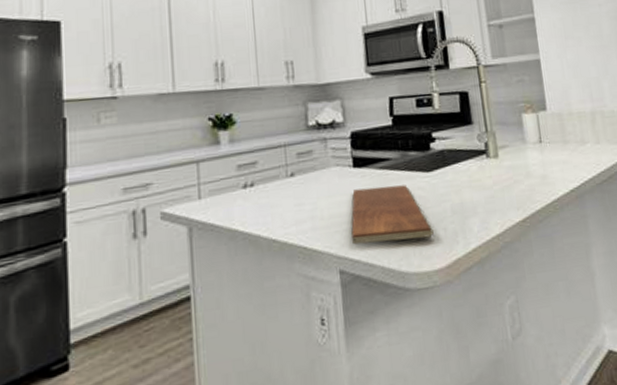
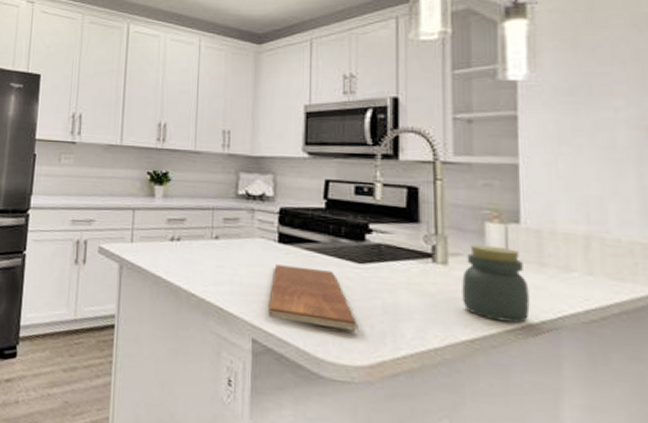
jar: none [510,133,562,198] -> present [462,244,530,323]

